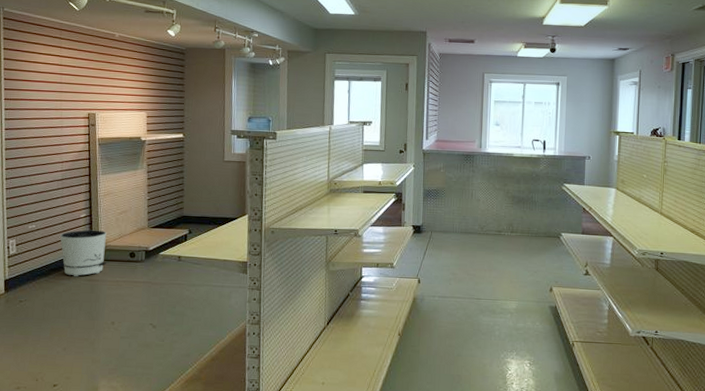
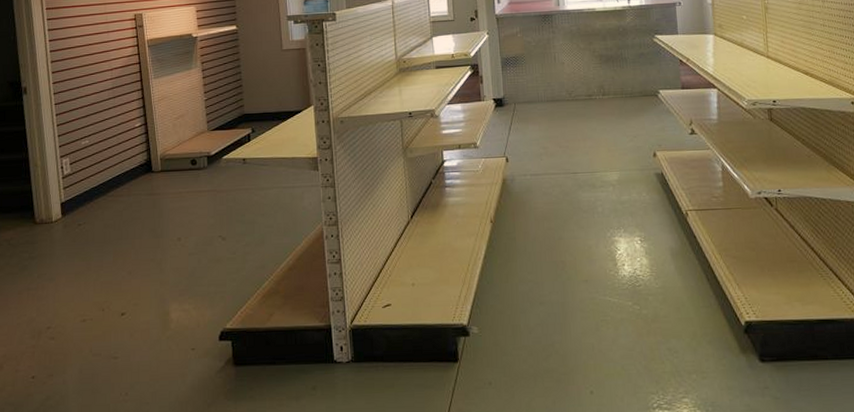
air purifier: present [60,229,107,277] -> none [116,138,168,193]

